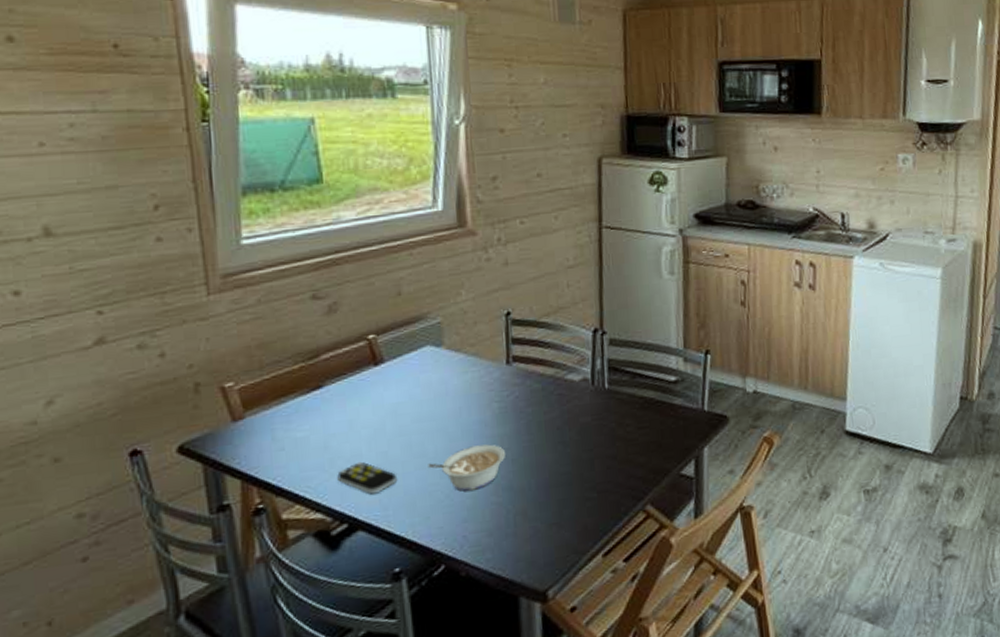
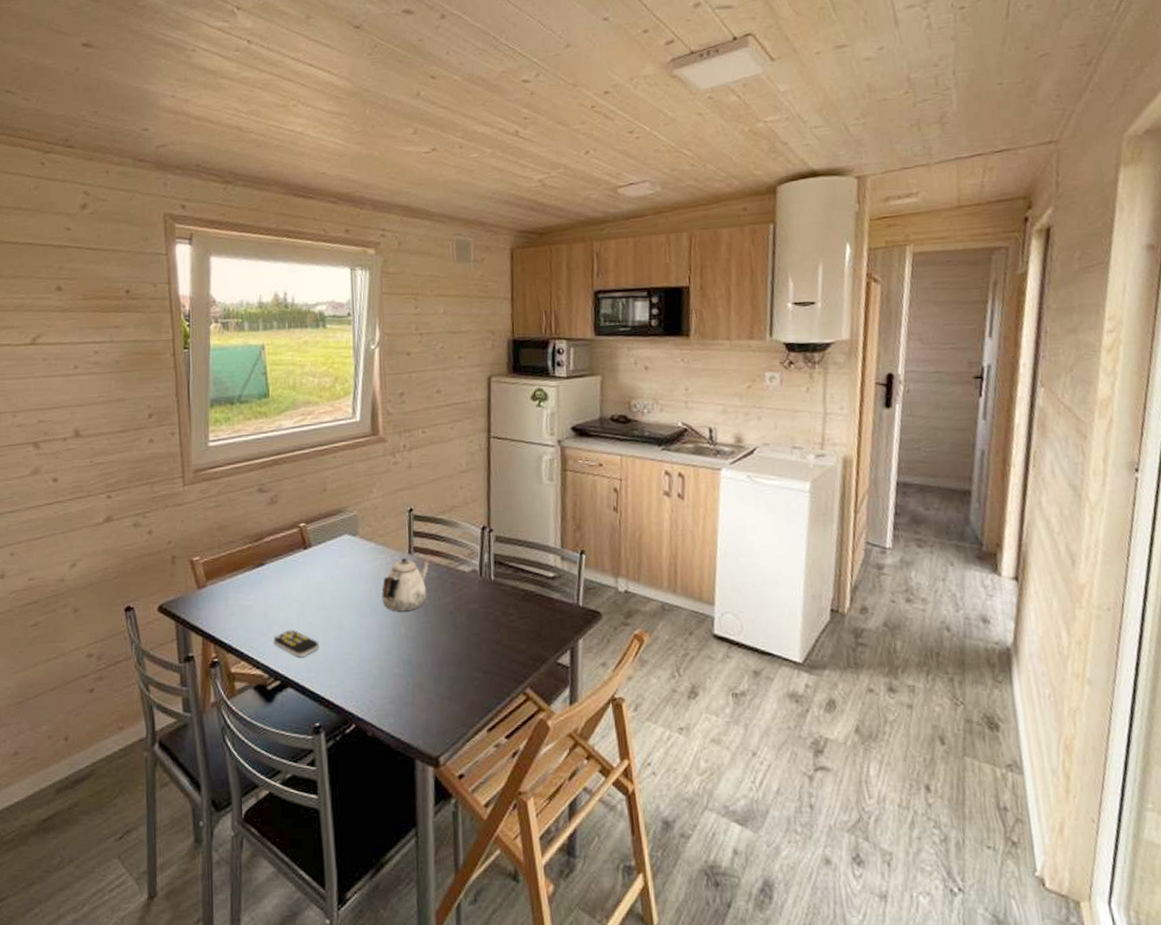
legume: present [428,444,505,491] -> none [344,622,406,662]
teapot: none [474,368,532,432] -> present [382,557,429,612]

